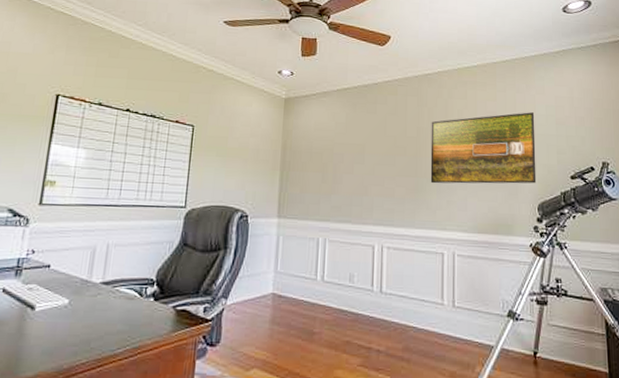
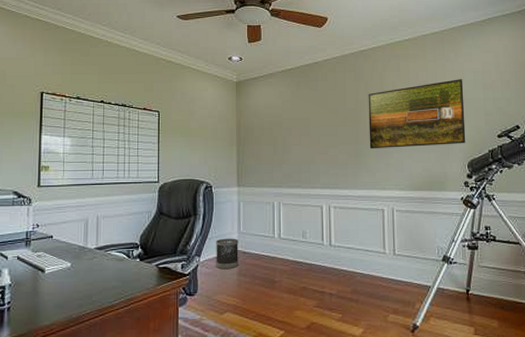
wastebasket: none [245,278,274,316] -> present [216,238,239,270]

